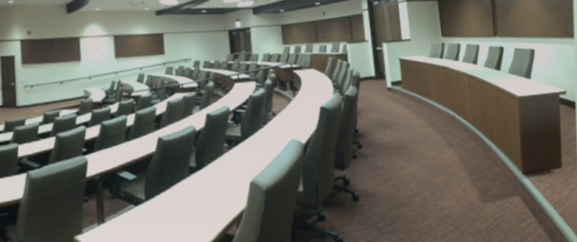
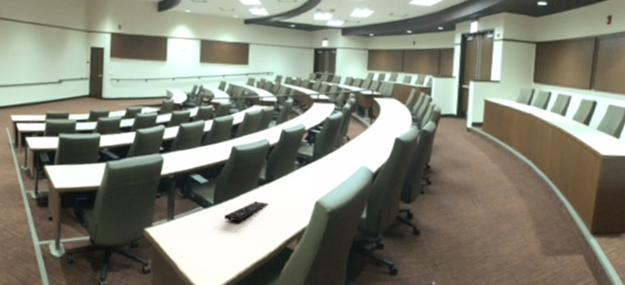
remote control: none [158,190,202,215] -> present [224,201,268,222]

